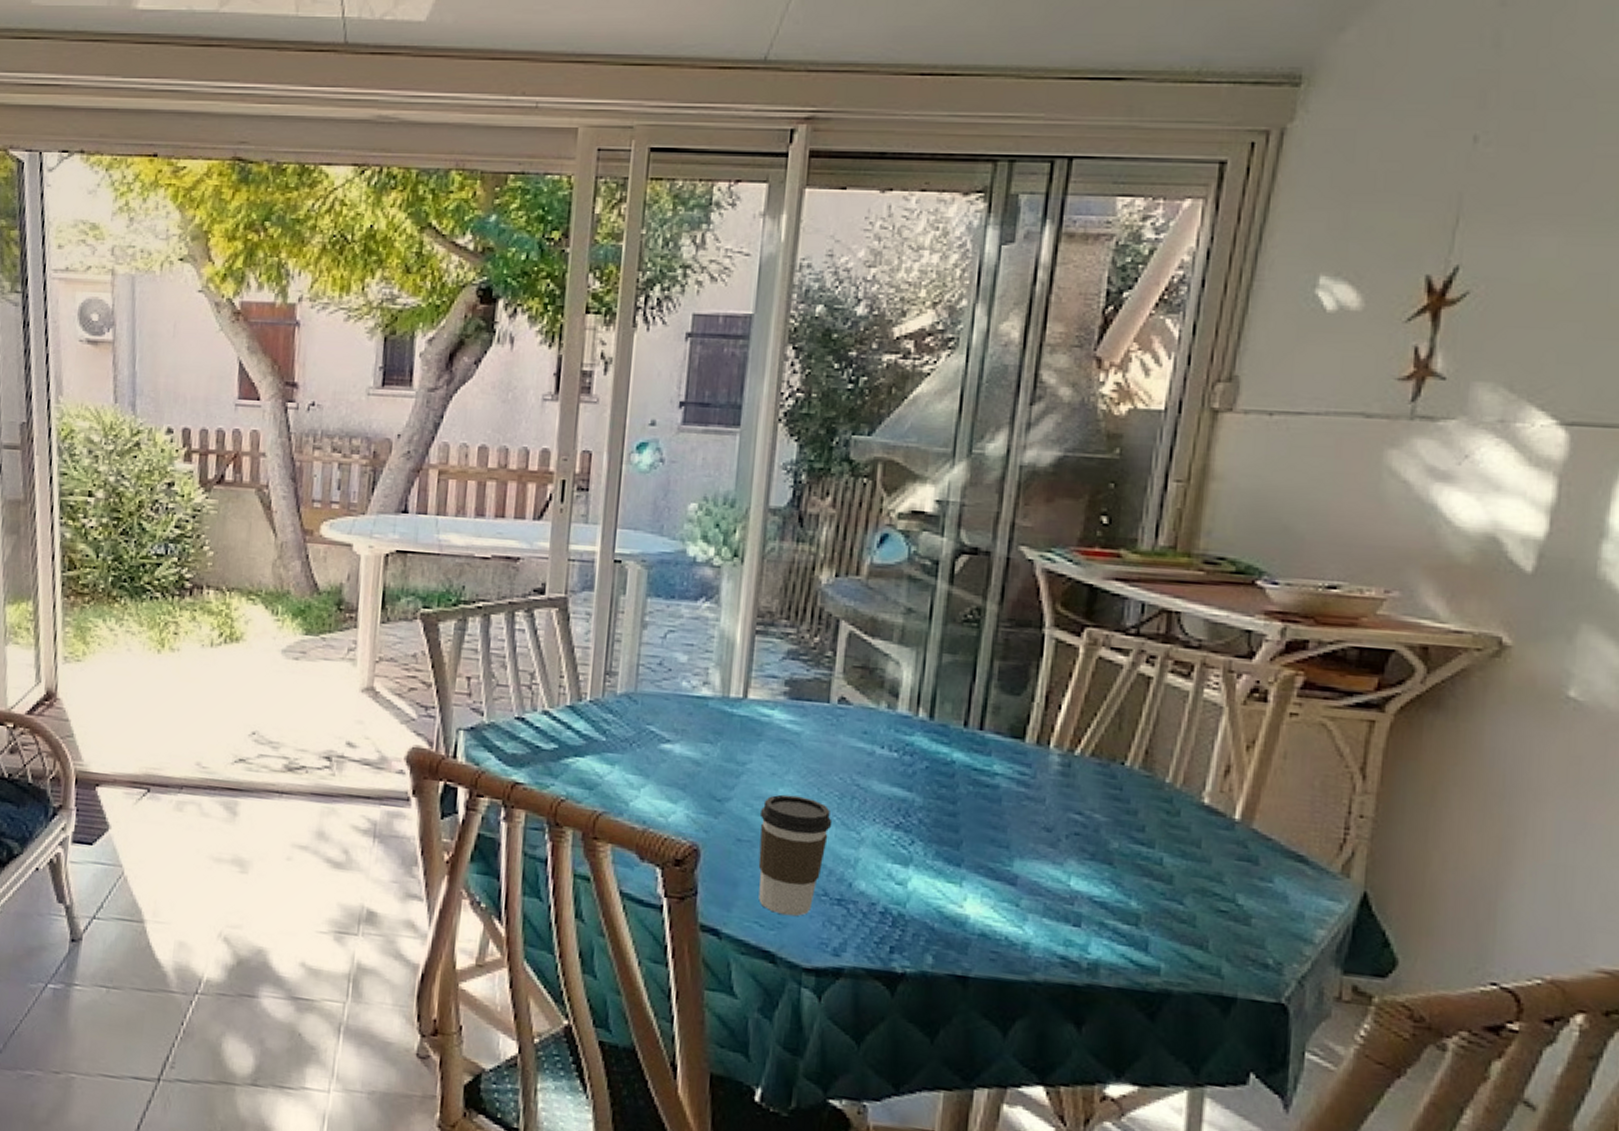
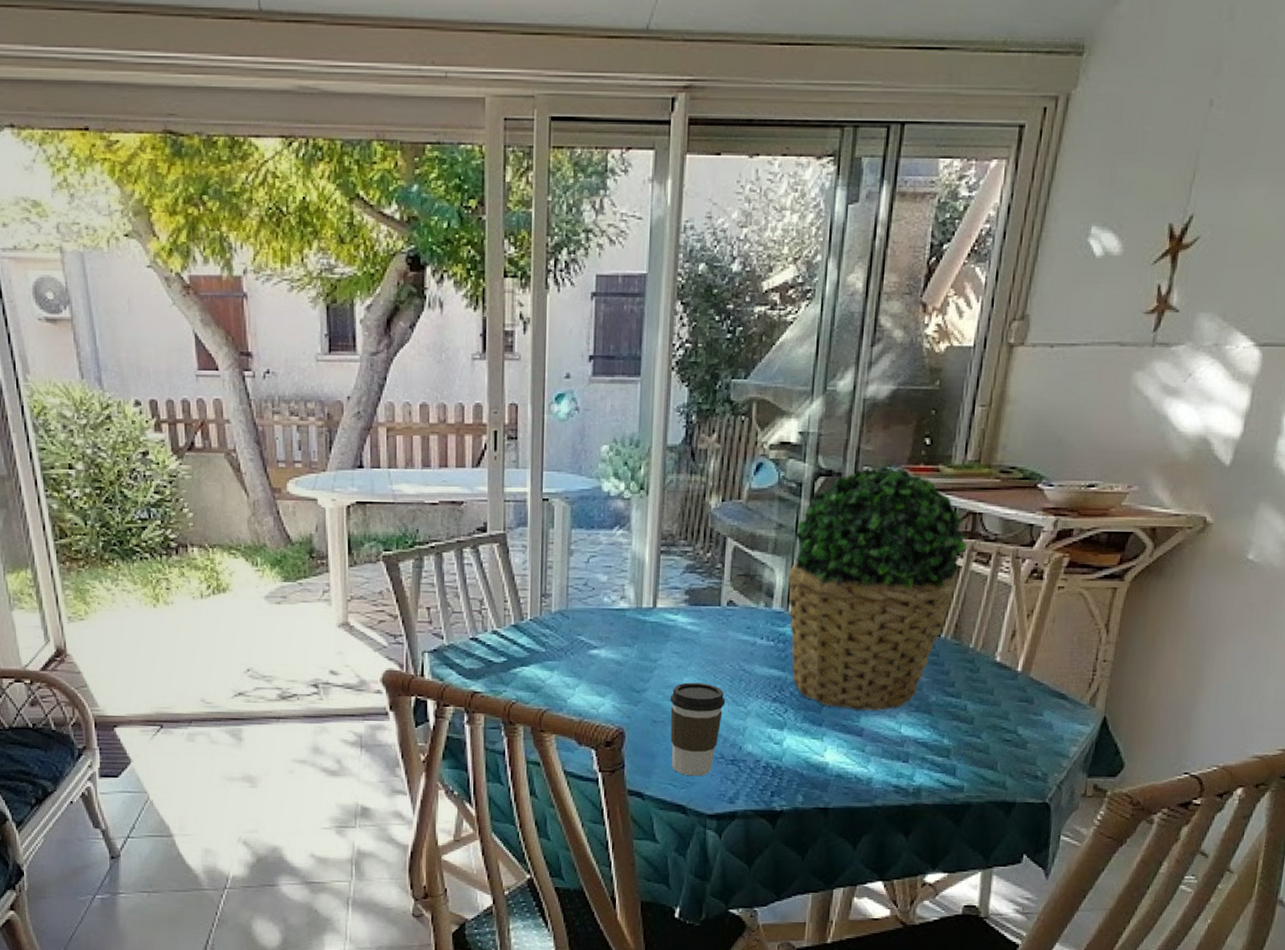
potted plant: none [919,546,1161,854] -> present [788,466,968,711]

